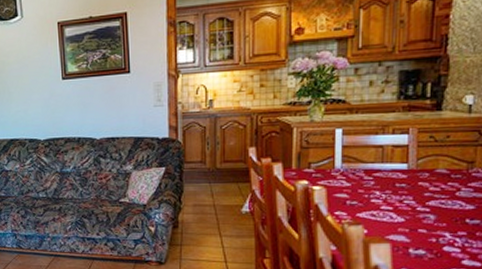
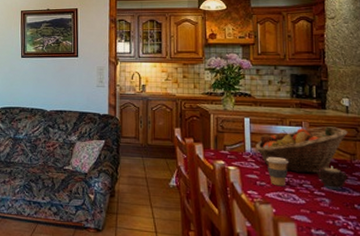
fruit basket: none [347,131,468,189] -> present [255,126,348,174]
coffee cup: none [360,172,388,205] -> present [266,157,288,187]
candle: none [422,177,461,205] -> present [316,166,348,191]

